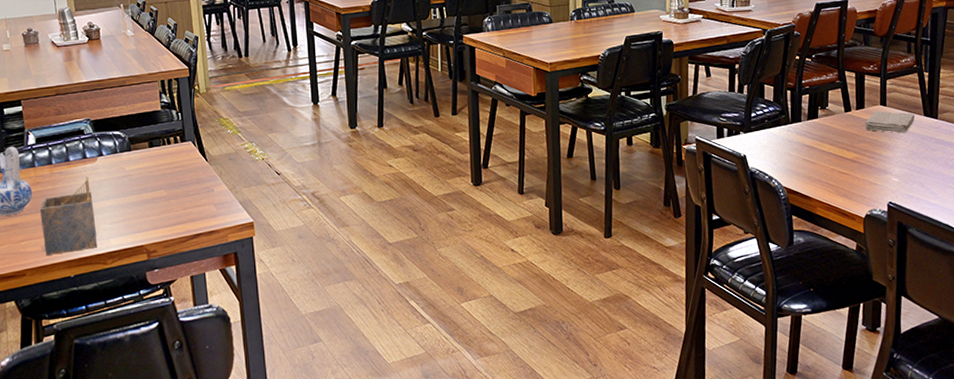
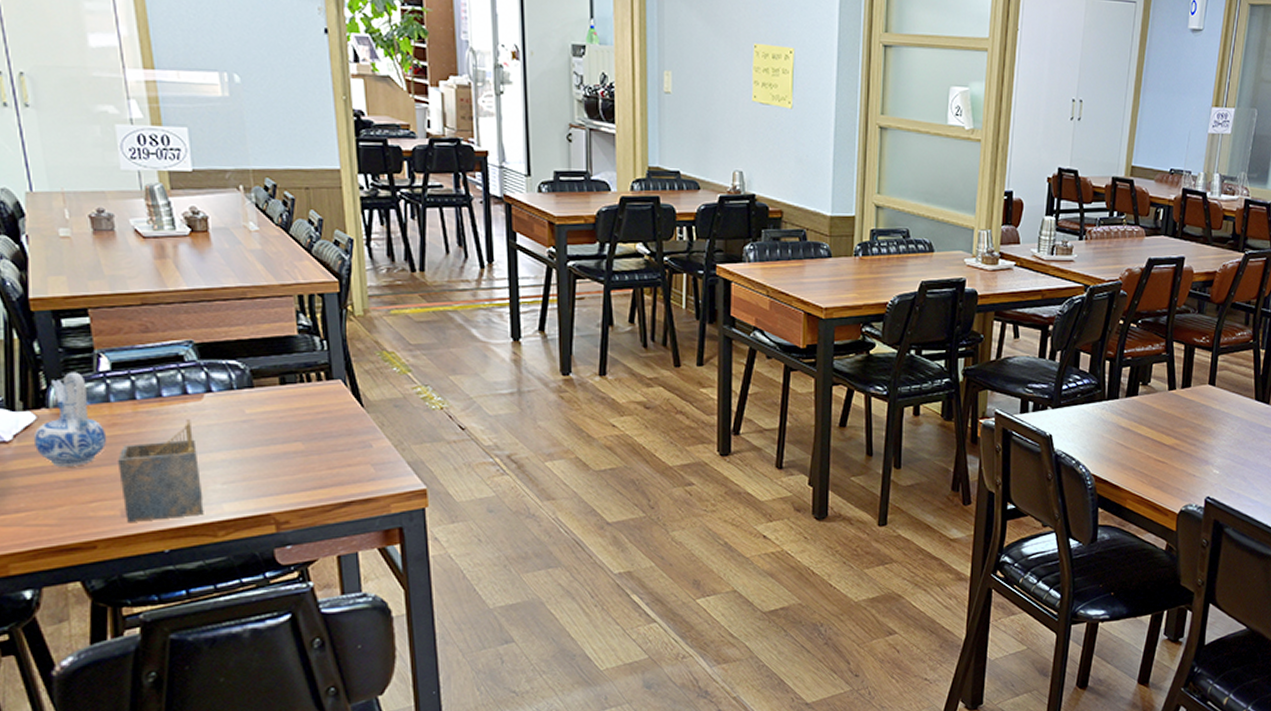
washcloth: present [865,110,915,134] -> none [1190,391,1245,419]

